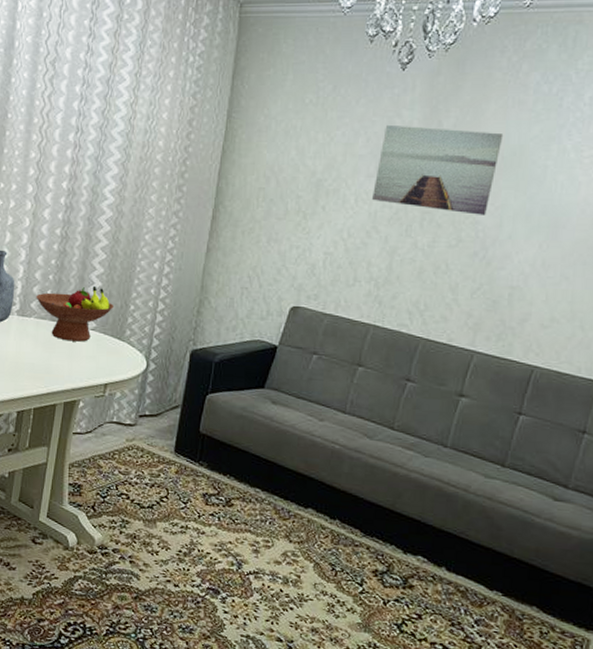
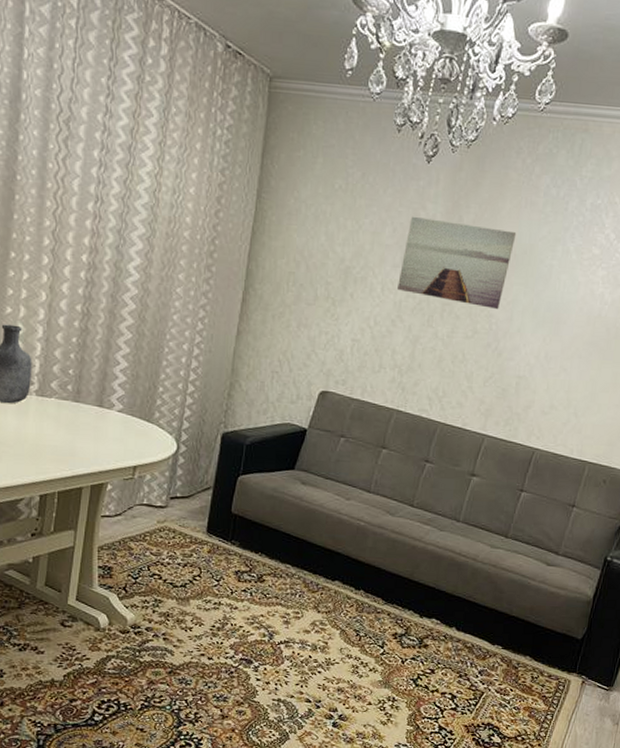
fruit bowl: present [36,285,114,342] -> none [56,365,141,424]

